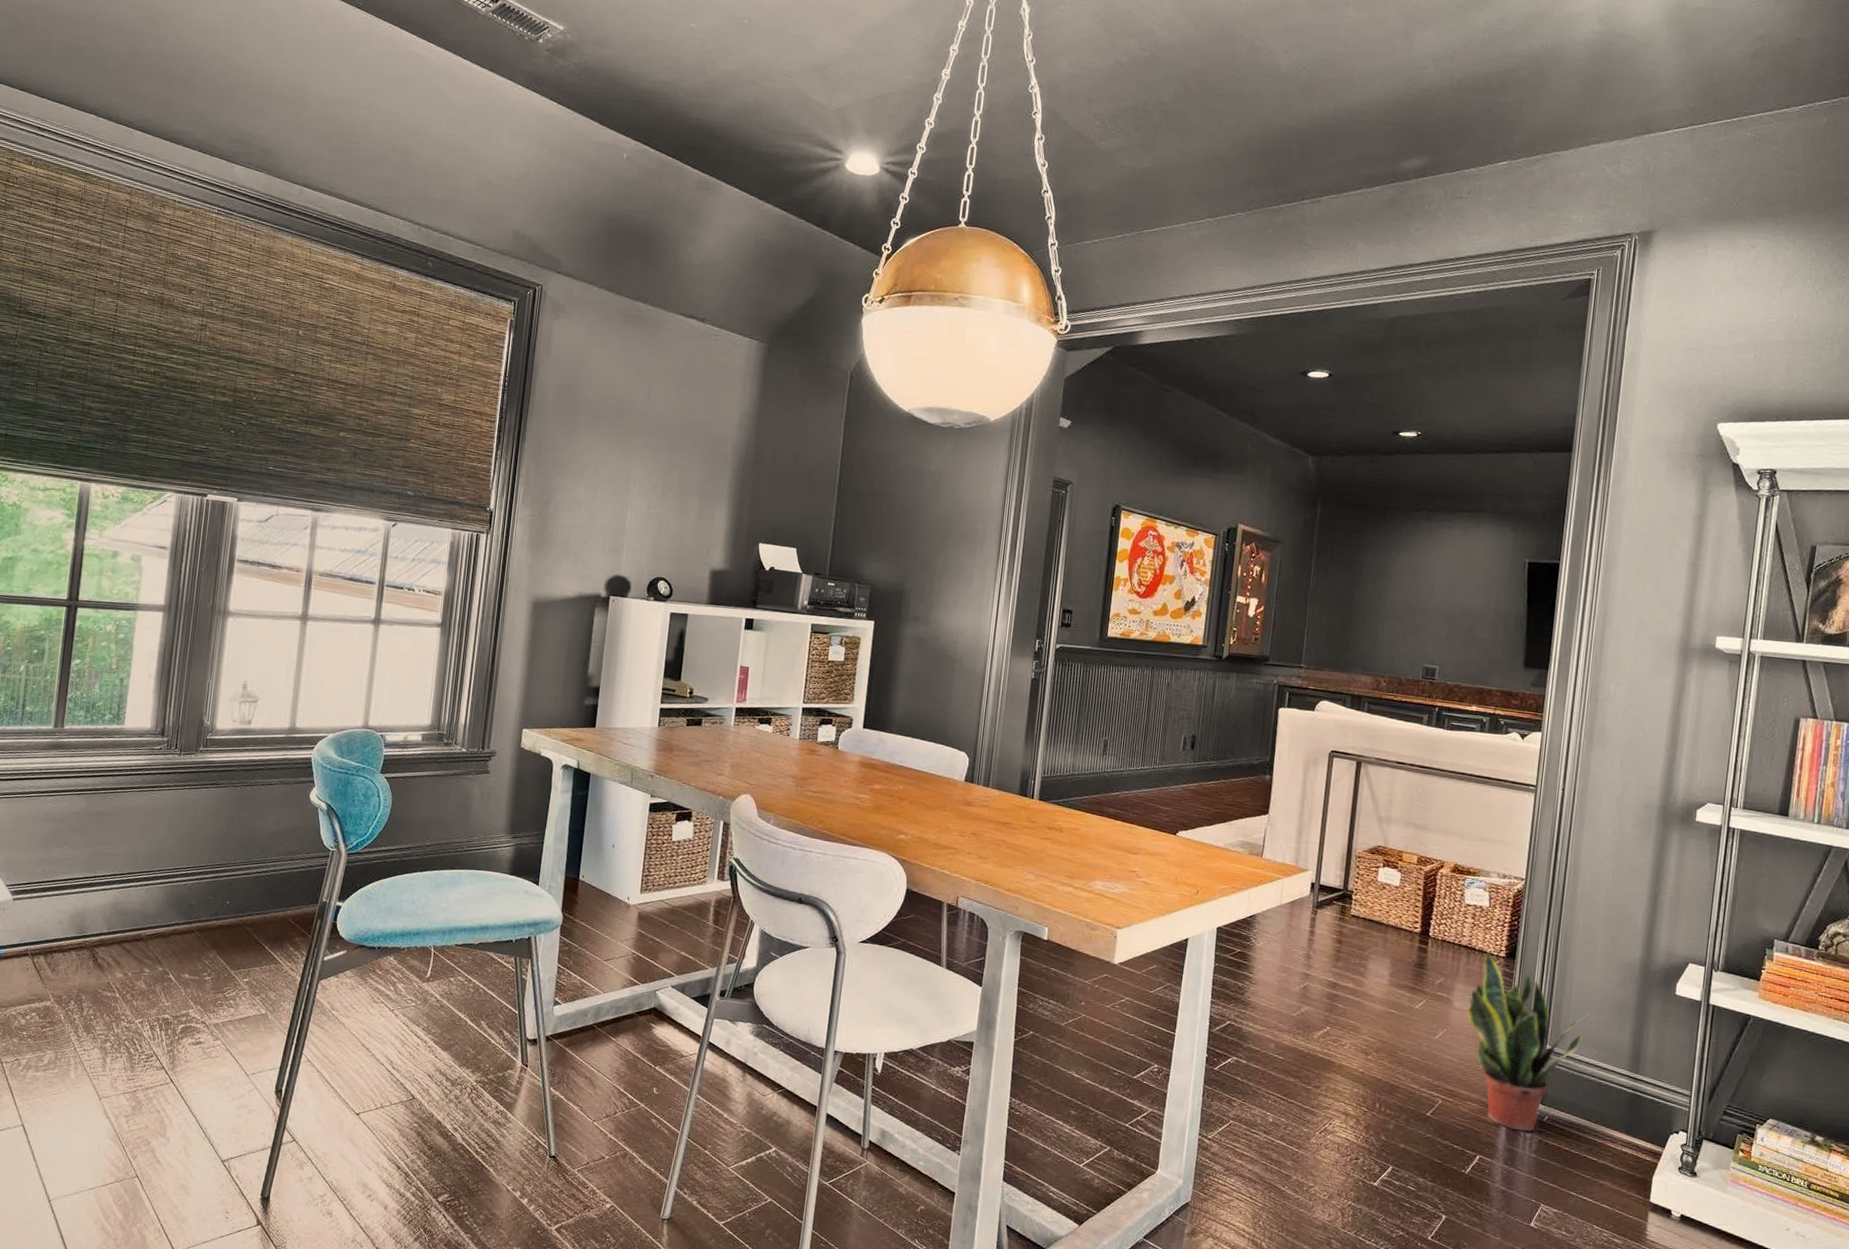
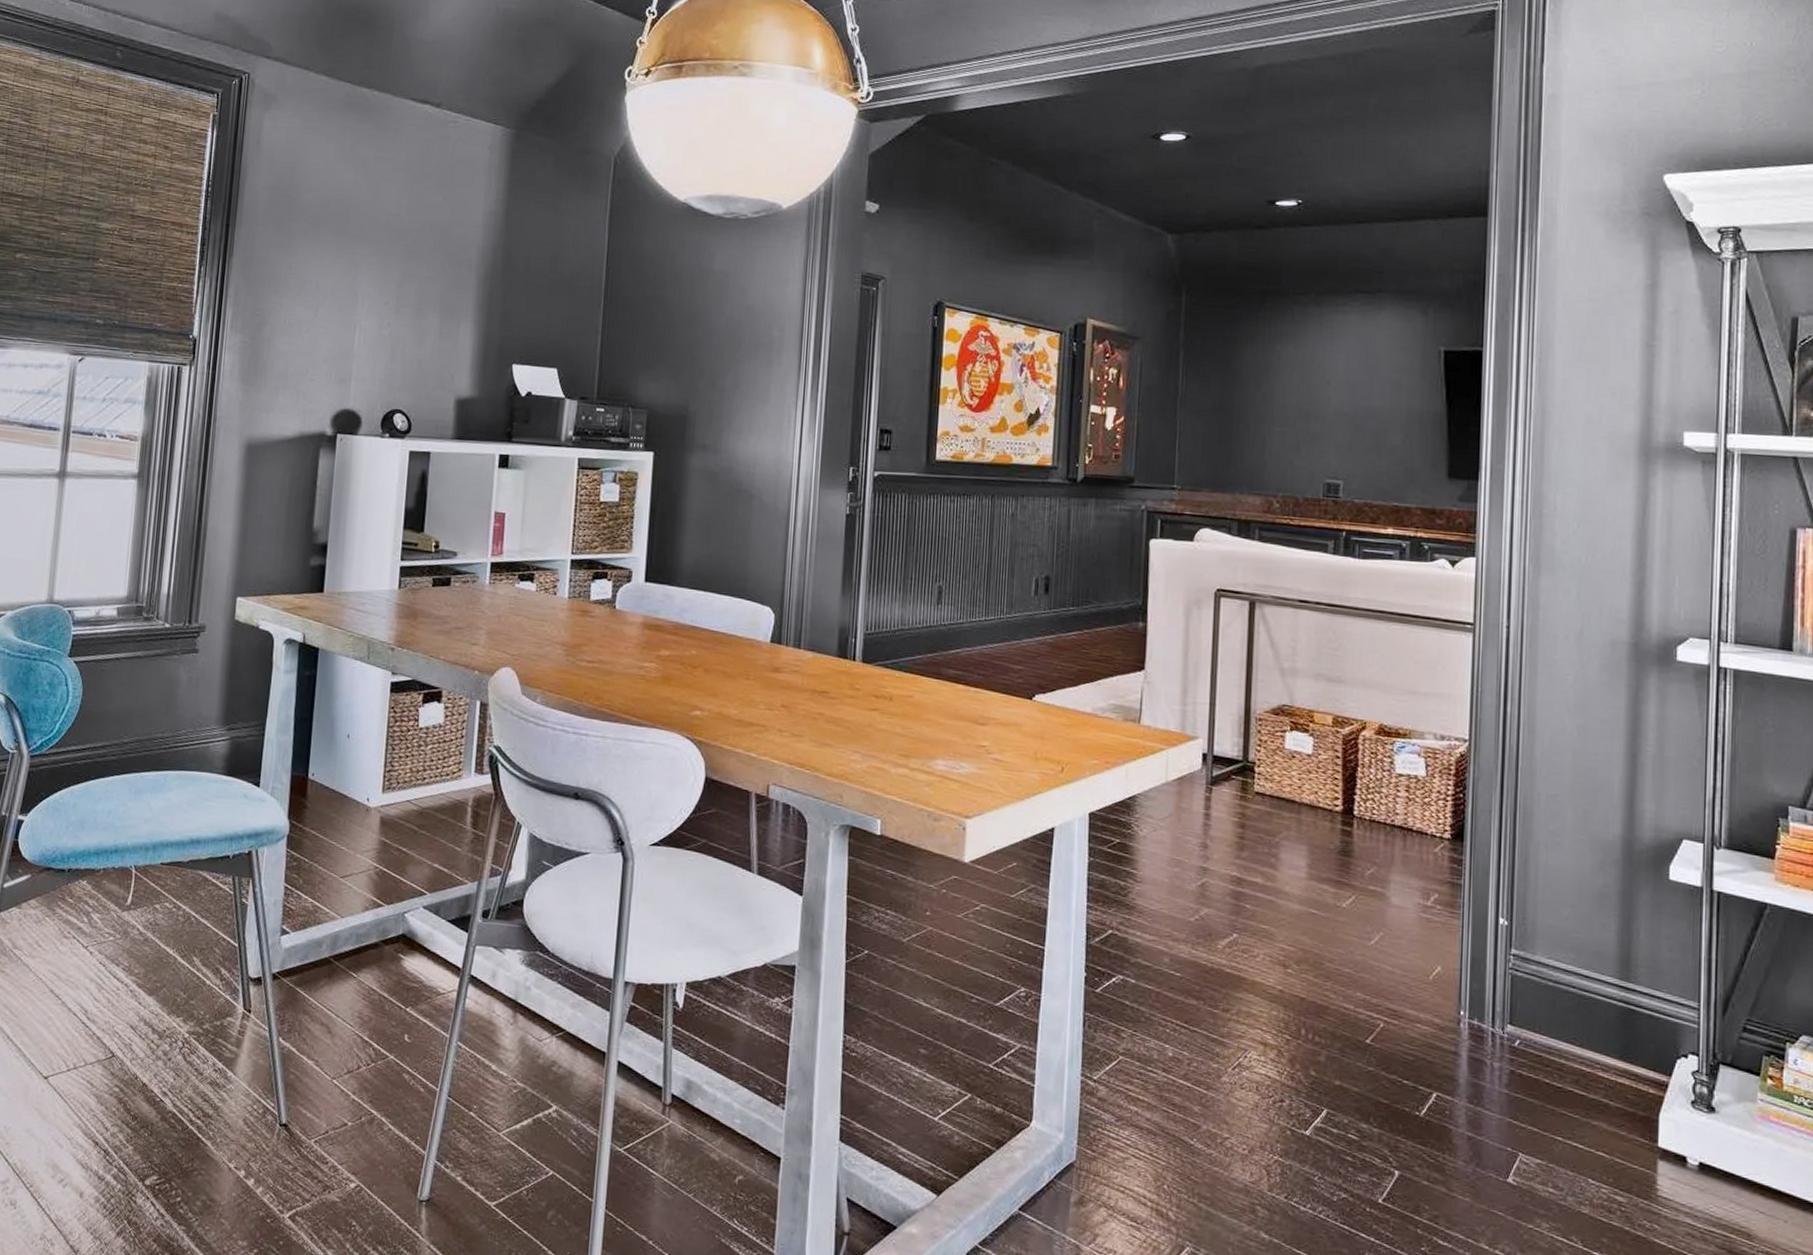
potted plant: present [1467,952,1589,1132] -> none [1407,833,1562,1060]

